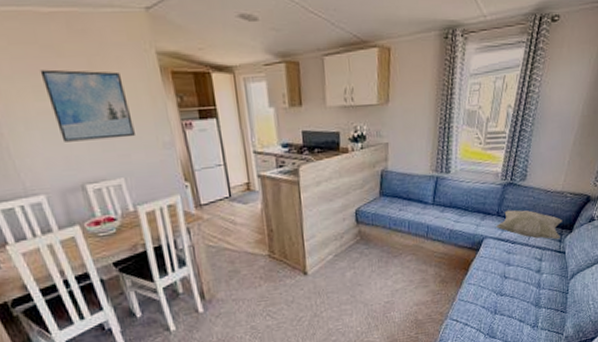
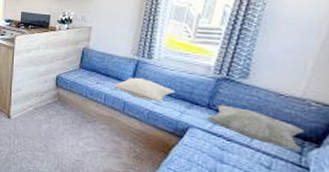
cushion: none [415,195,471,220] -> present [113,77,175,102]

